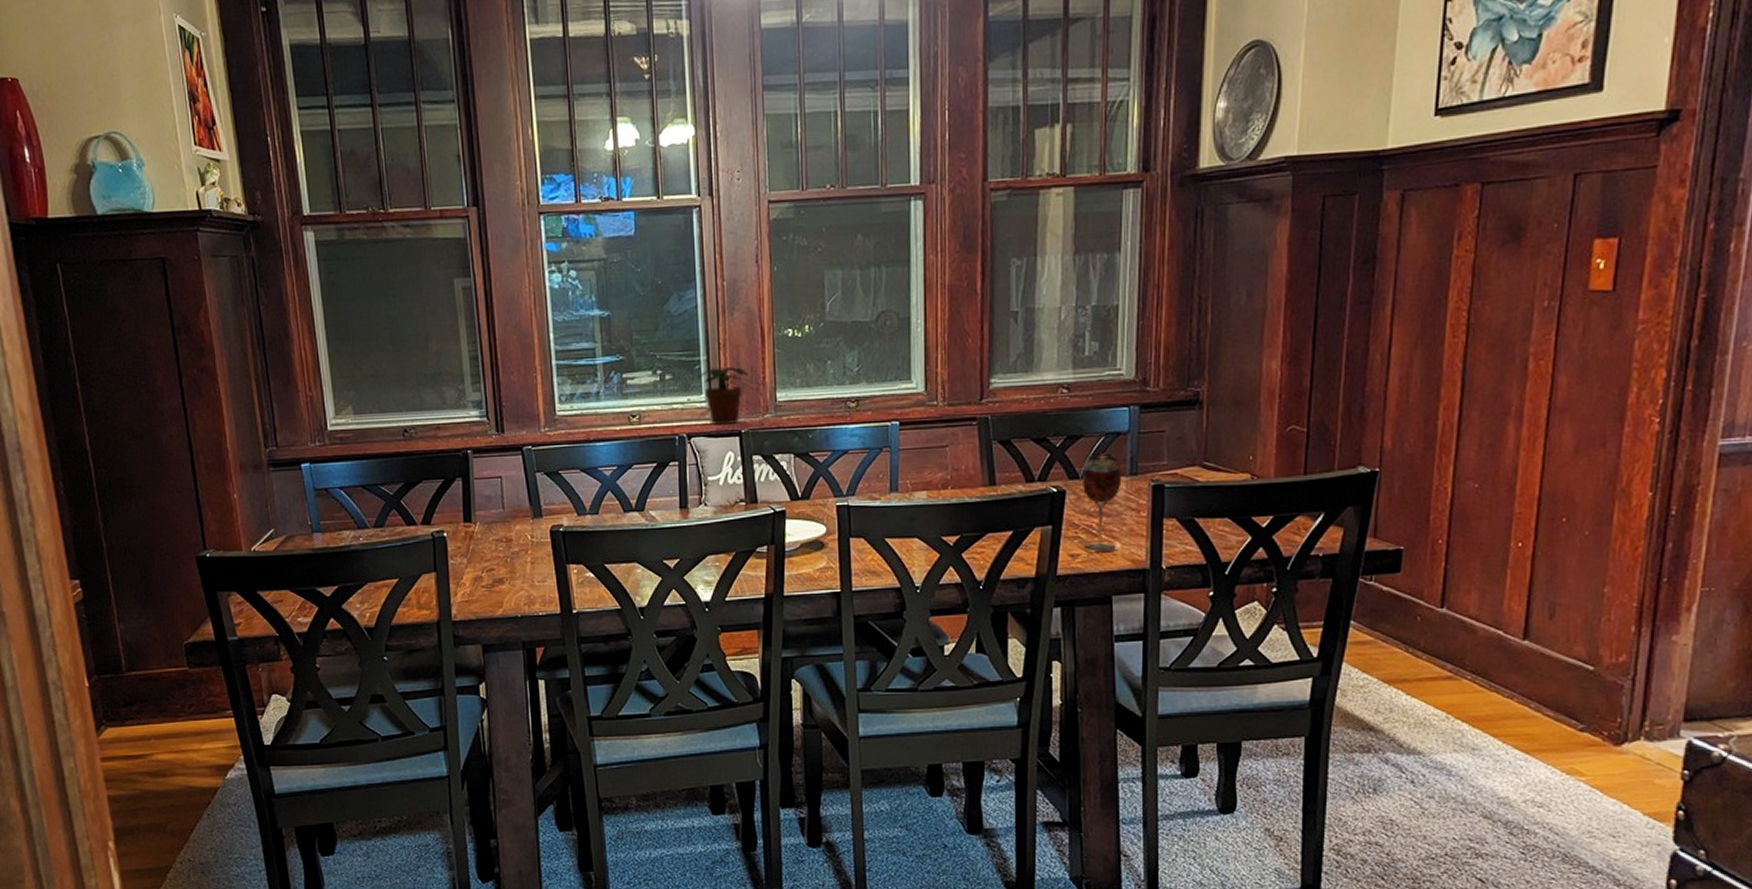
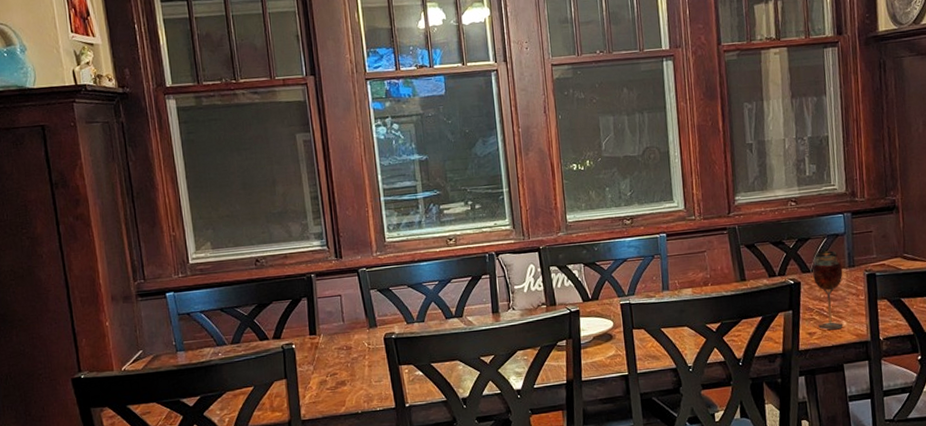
potted plant: present [696,367,749,425] -> none [500,196,544,243]

